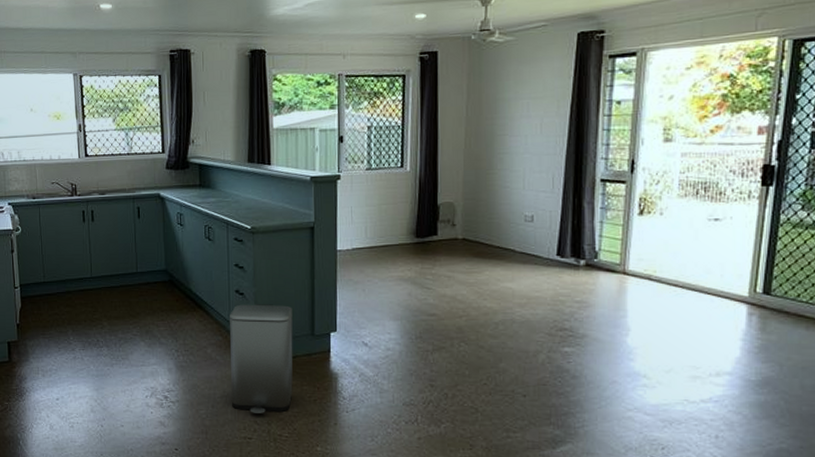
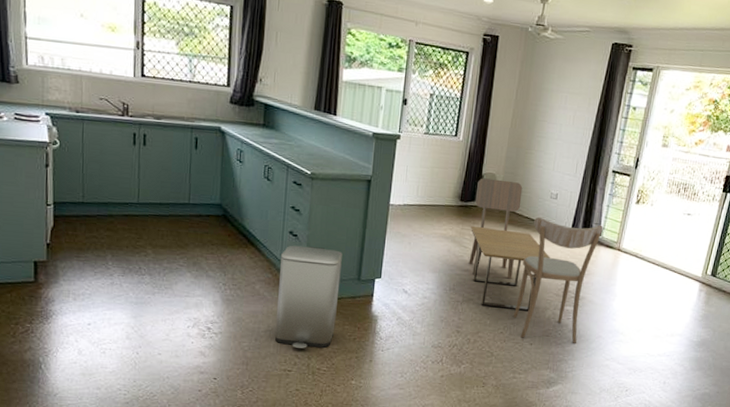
dining table: none [432,263,535,357] -> present [471,225,551,311]
dining chair: none [433,208,490,320] -> present [468,178,523,279]
dining chair: none [496,245,599,392] -> present [513,217,603,343]

